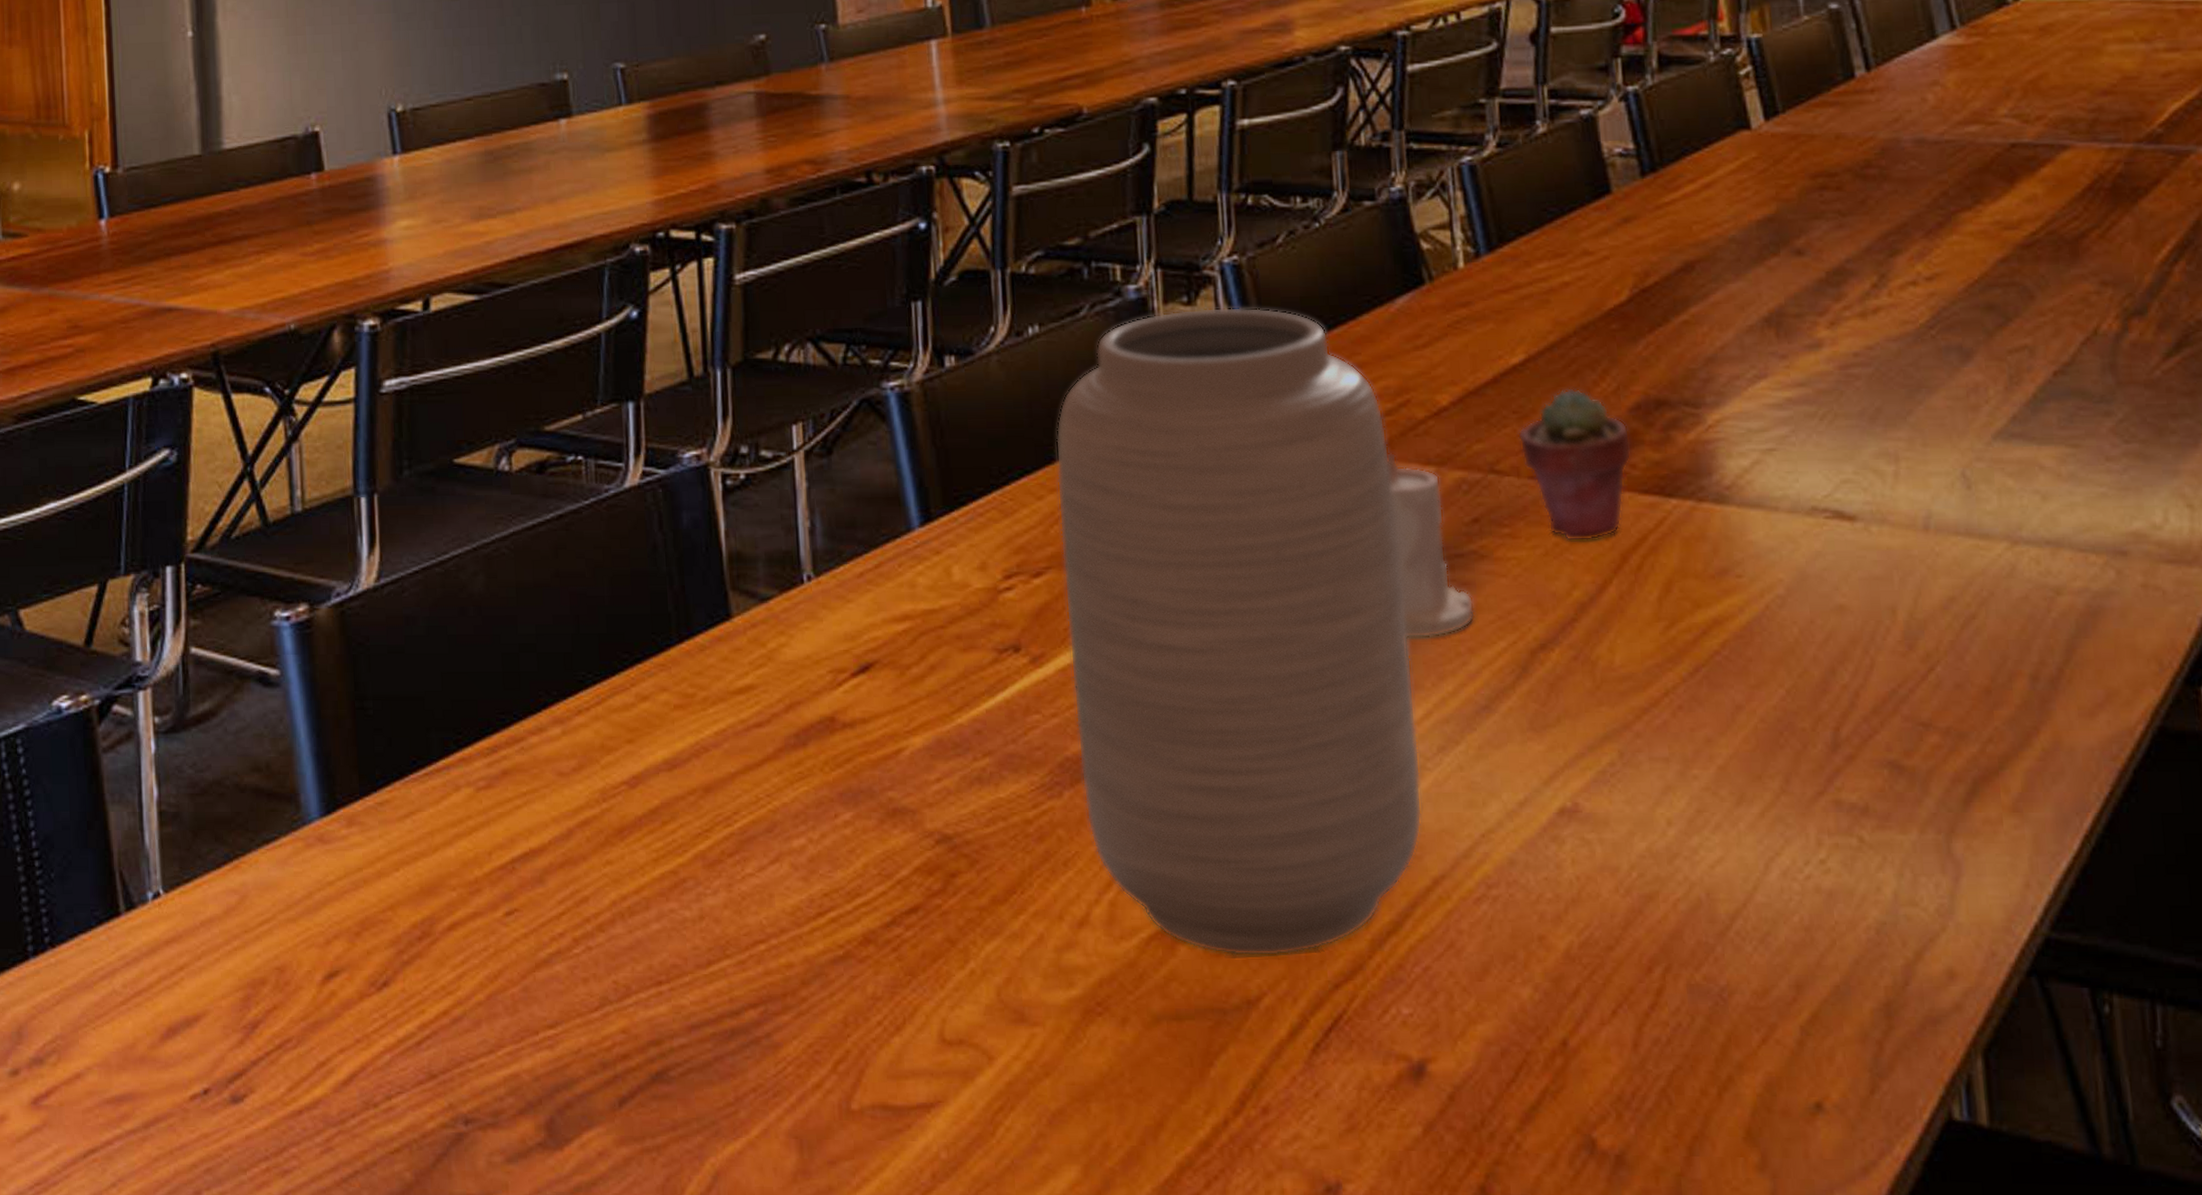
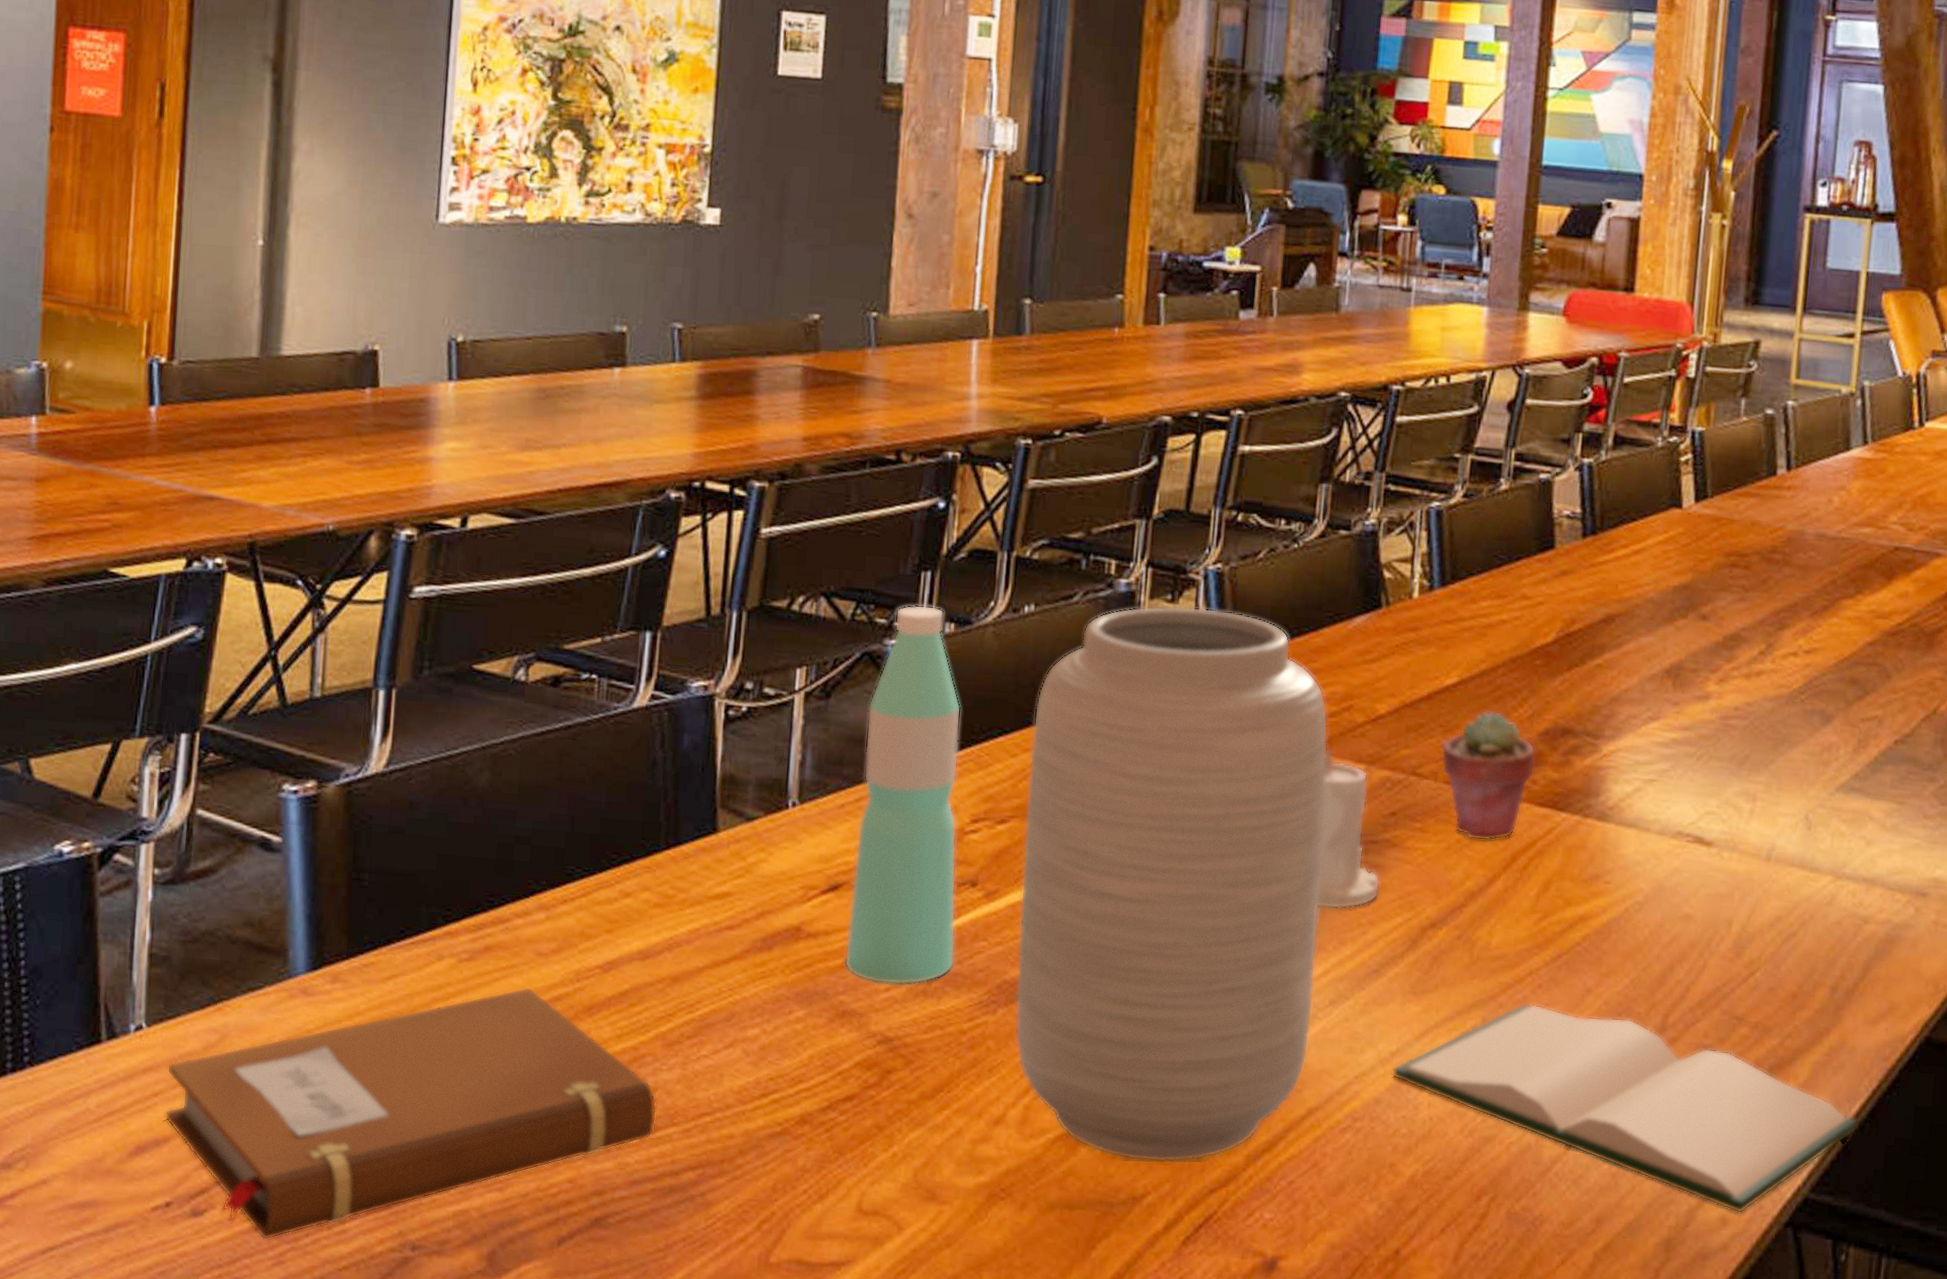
notebook: none [189,812,708,1125] -> present [164,986,657,1241]
water bottle: none [874,339,1008,774] -> present [844,604,962,985]
hardback book: none [1523,730,2095,964] -> present [1392,1003,1858,1213]

